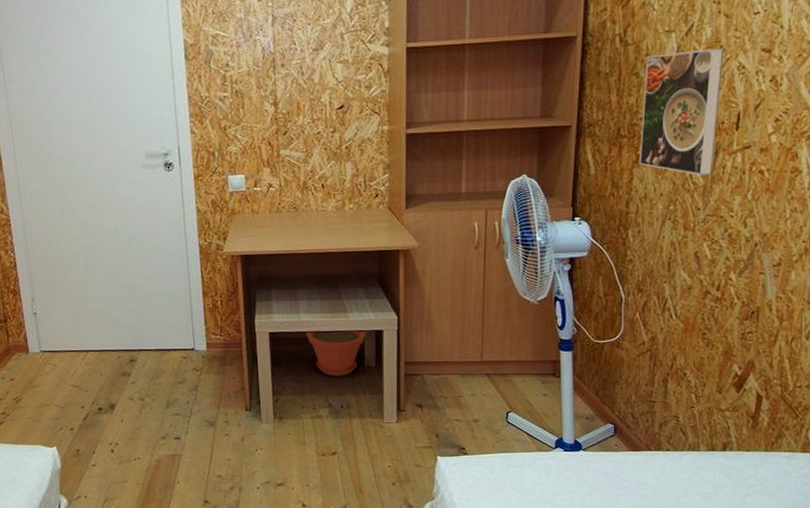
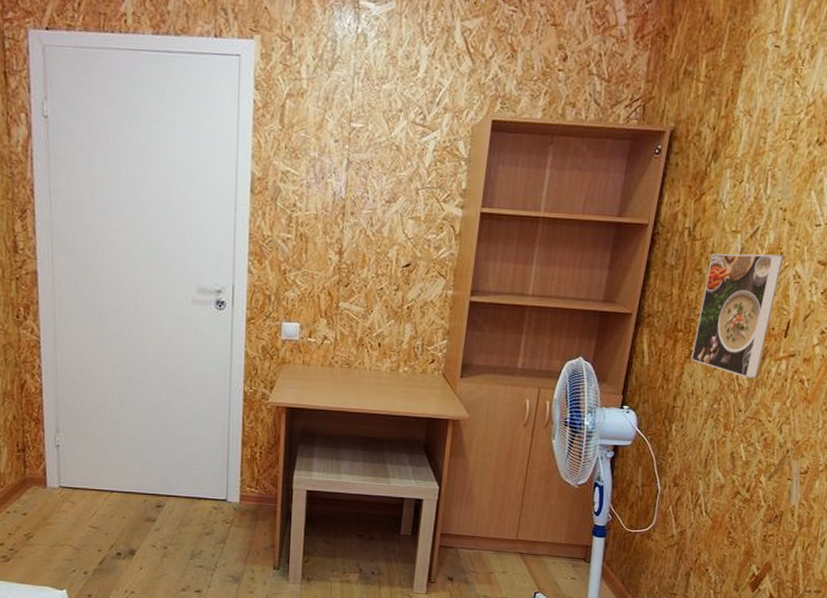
plant pot: present [306,330,366,377] -> none [344,493,406,542]

